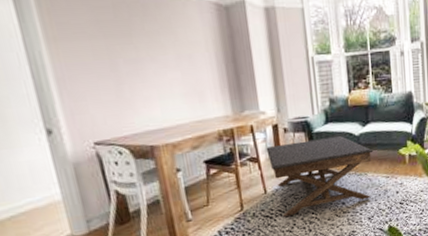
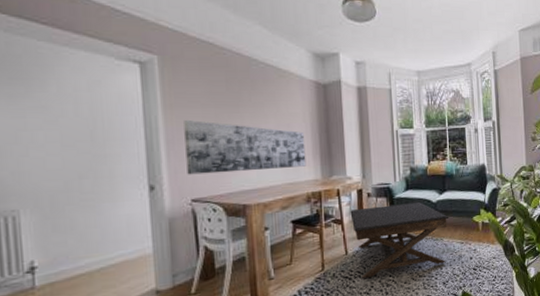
wall art: none [72,53,215,116] -> present [184,119,307,175]

